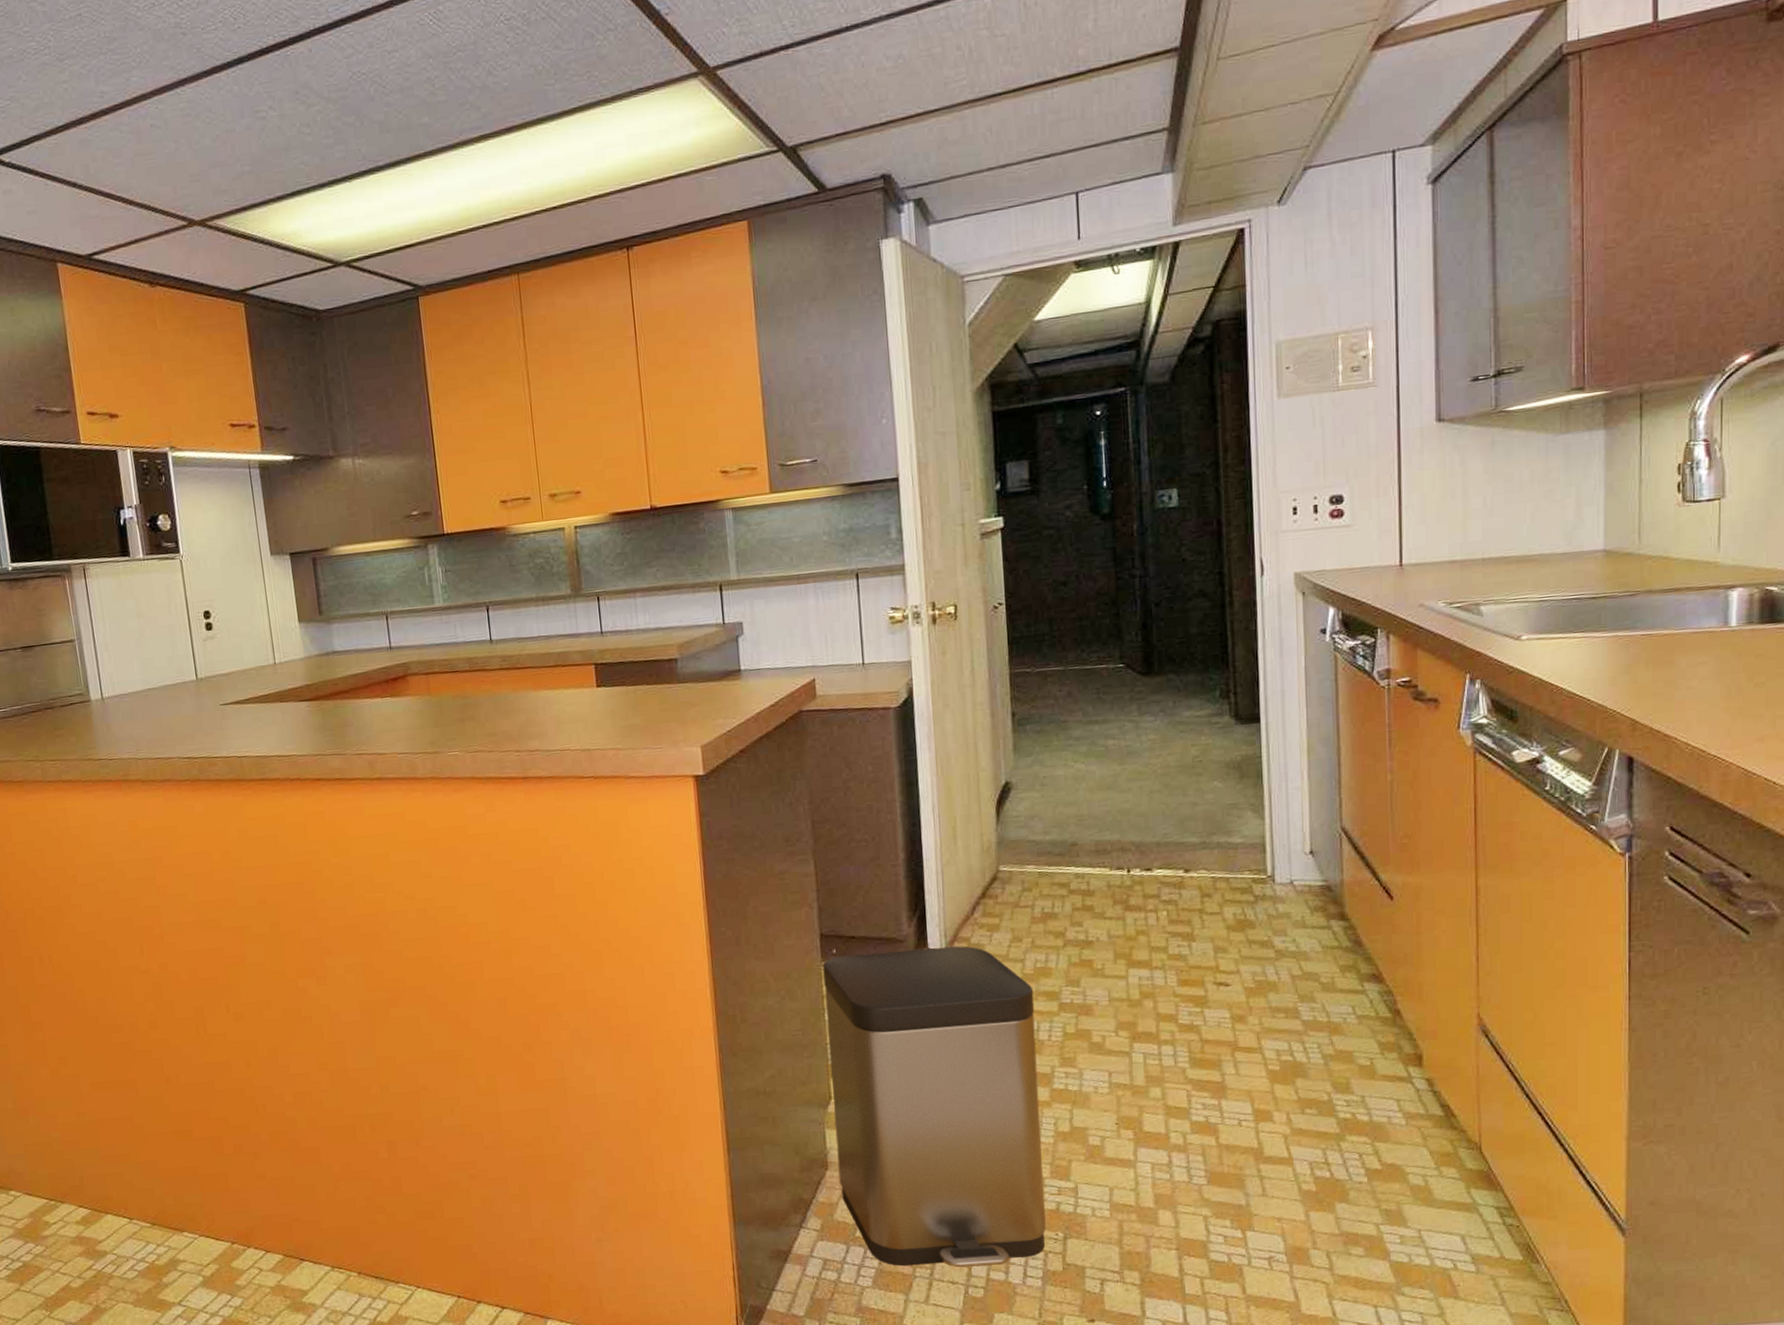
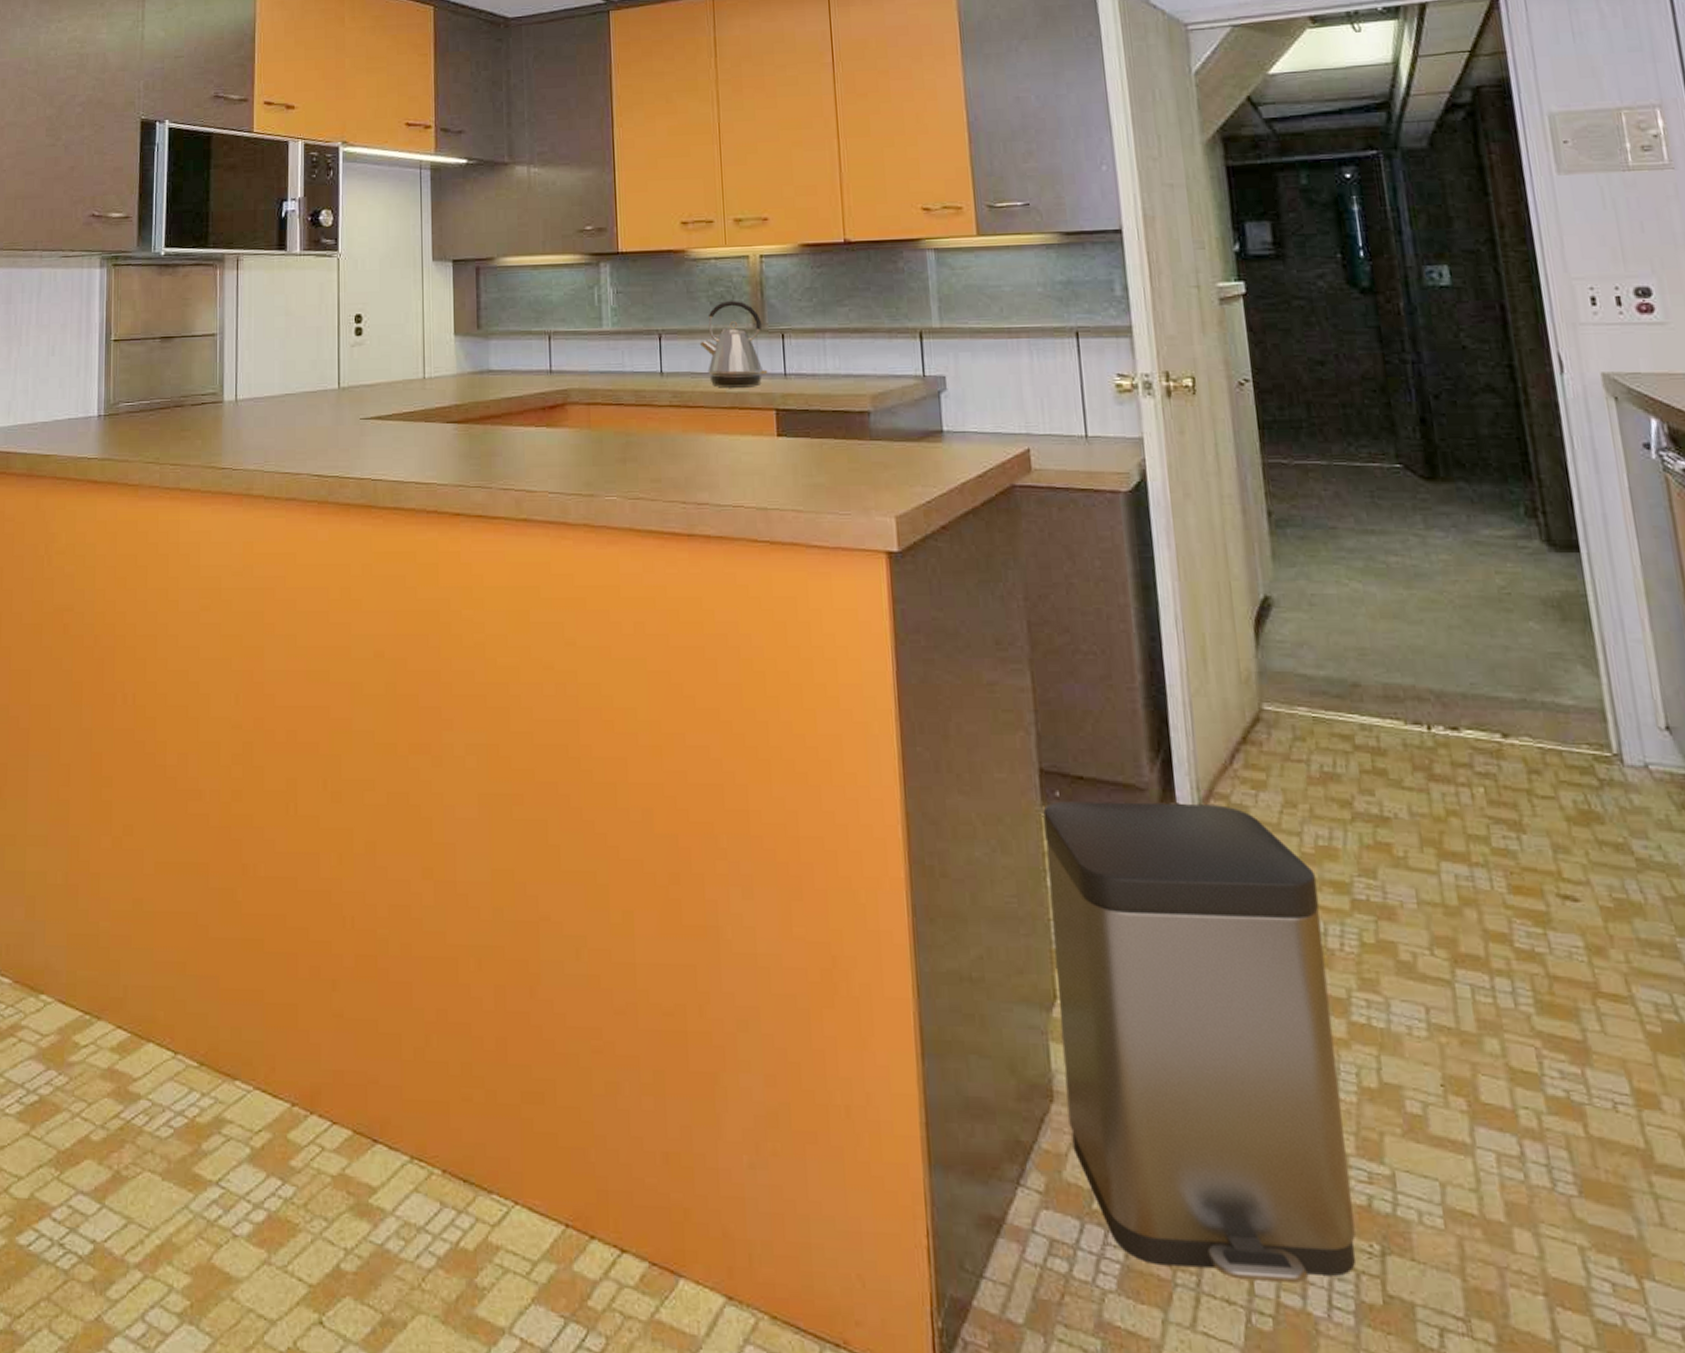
kettle: none [523,569,587,650] -> present [699,300,768,388]

